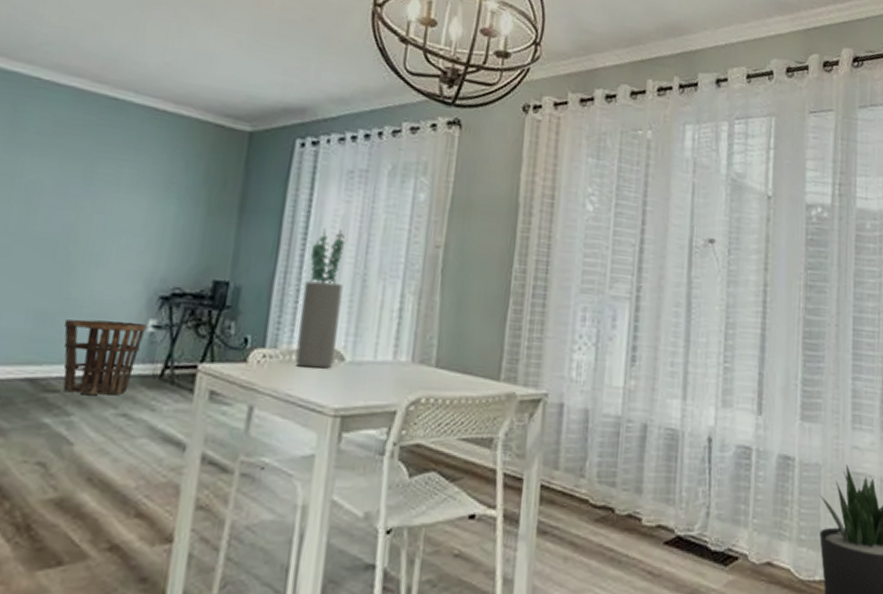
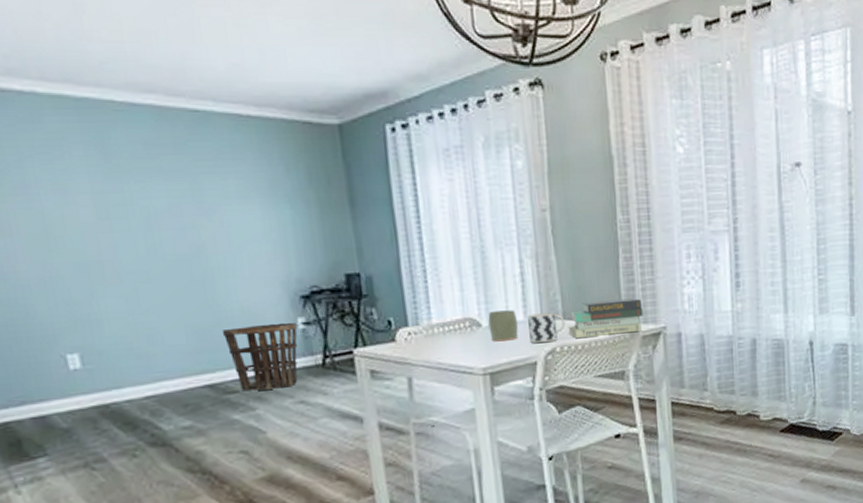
vase: present [295,228,346,369] -> none [427,208,472,338]
mug: none [351,345,386,382] -> present [488,310,518,342]
cup: none [394,355,437,391] -> present [528,312,565,344]
books: none [438,351,525,395] -> present [568,298,643,339]

